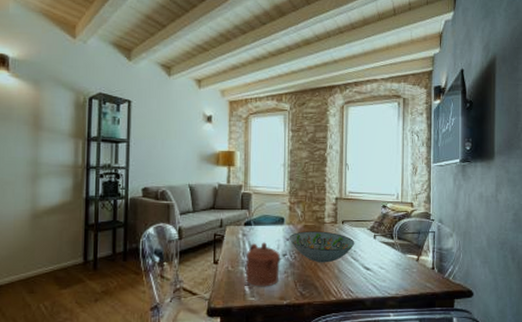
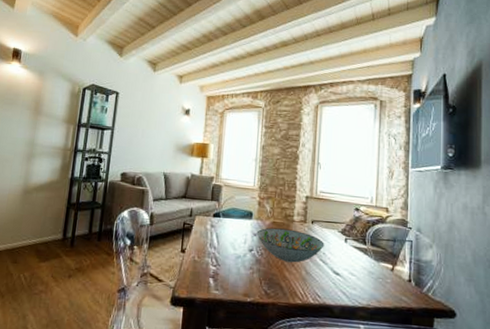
teapot: present [246,242,281,287] -> none [211,235,248,282]

